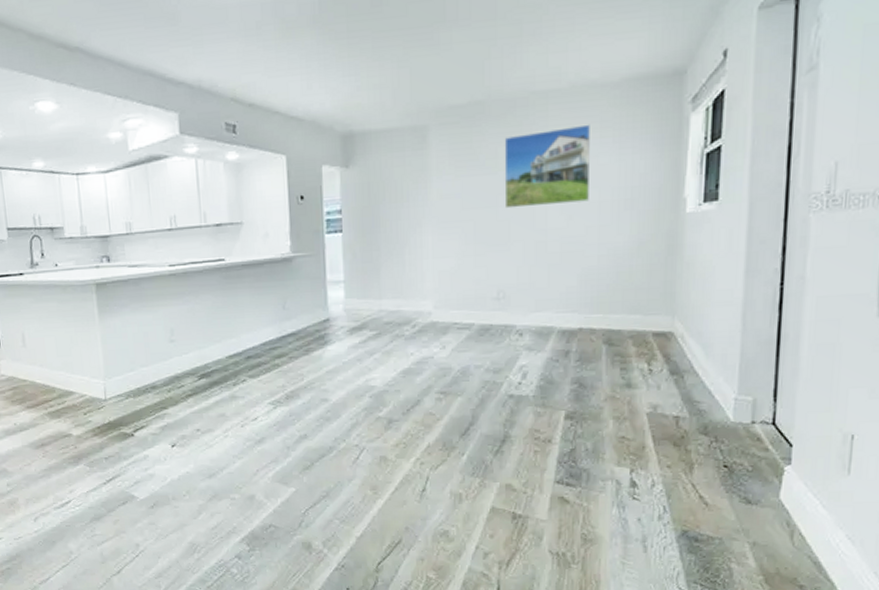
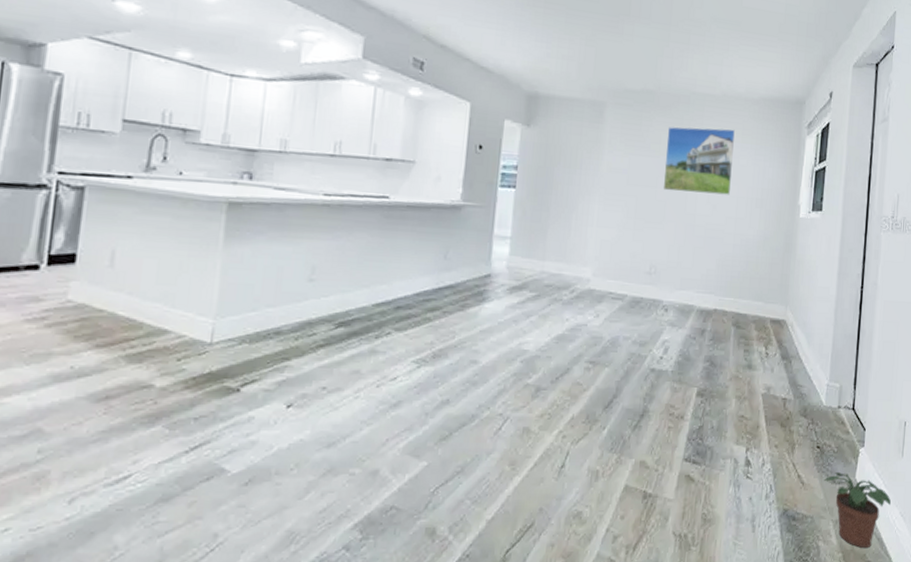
potted plant: none [734,493,832,571] -> present [823,473,891,548]

